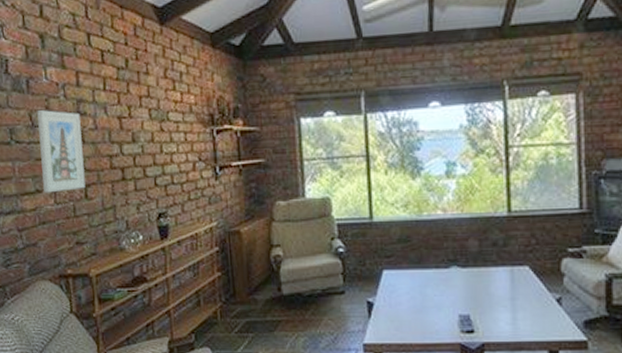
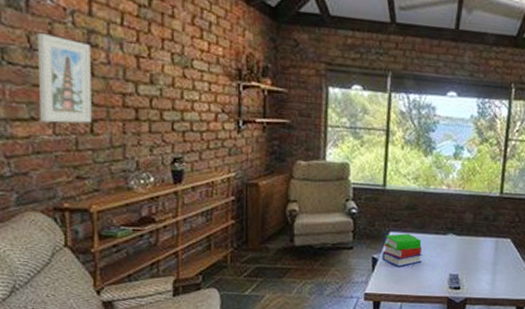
book: none [378,271,424,311] -> present [382,233,422,268]

